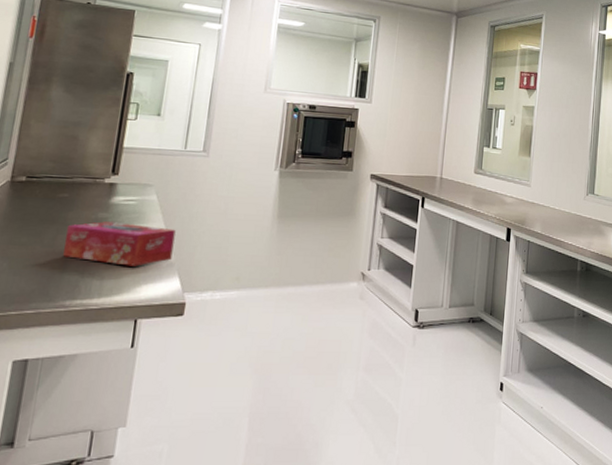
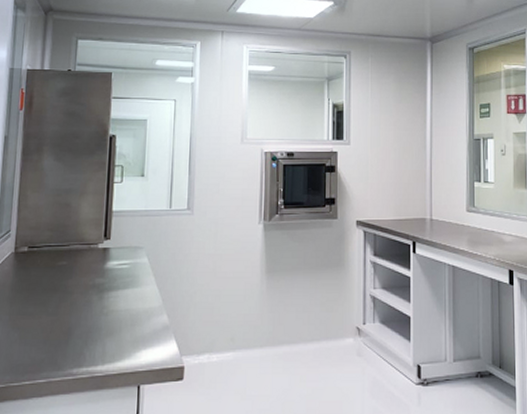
tissue box: present [63,221,176,267] -> none [67,287,168,331]

